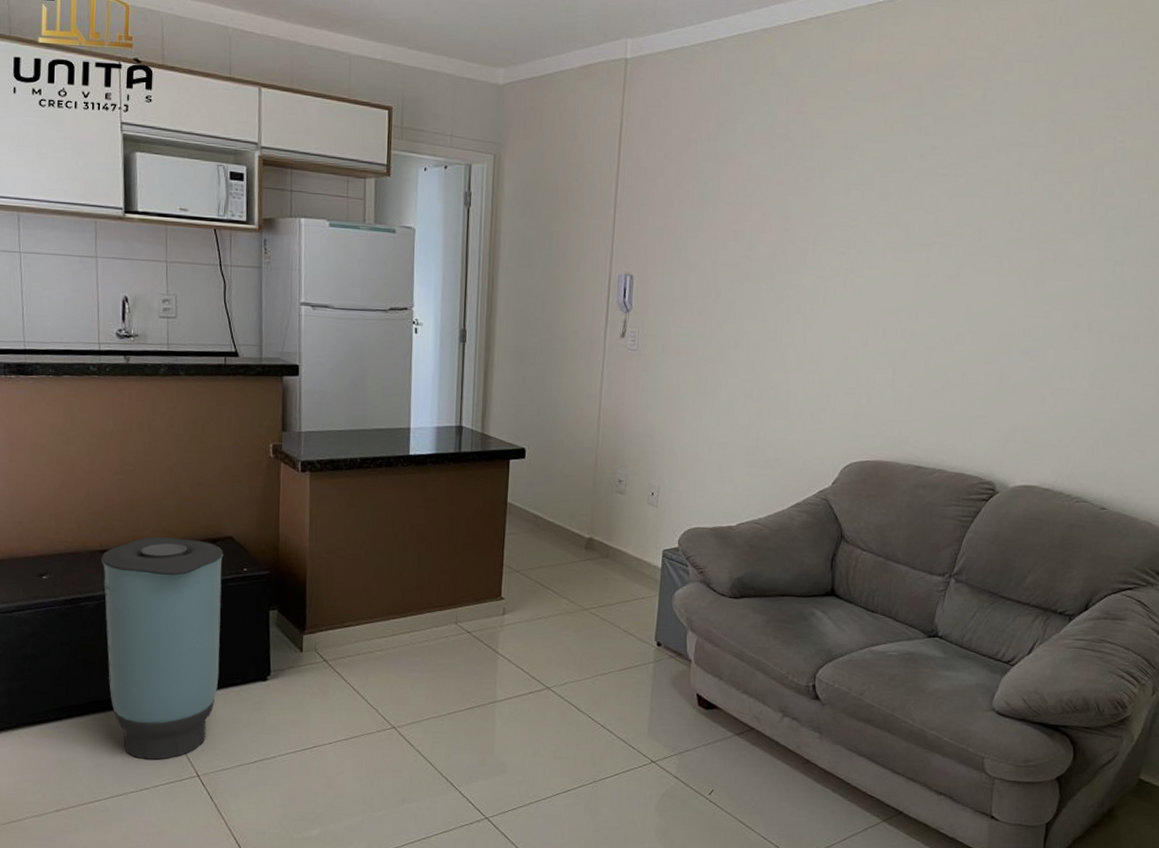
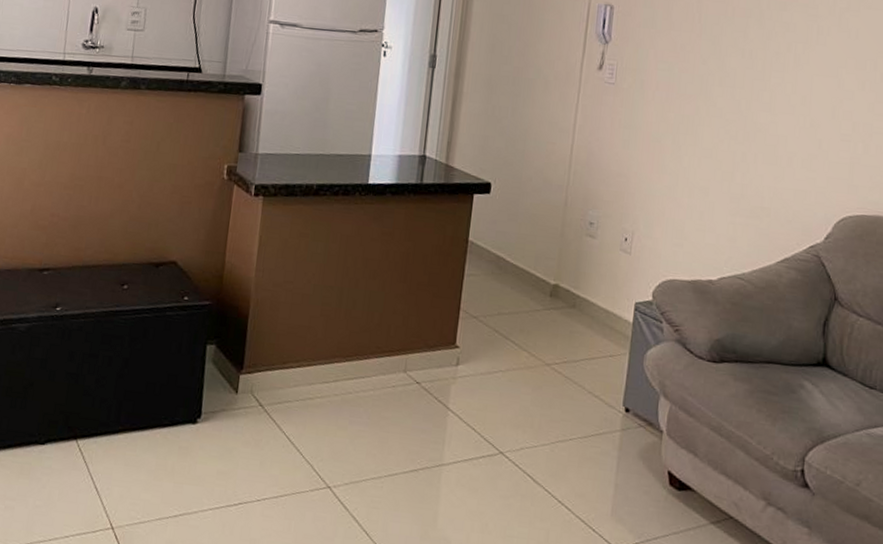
trash can: present [101,537,224,760] -> none [30,257,166,506]

